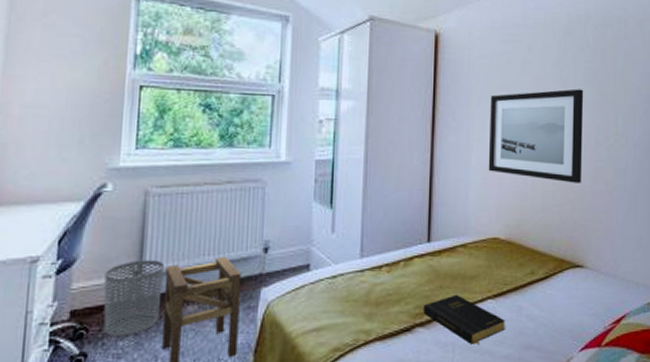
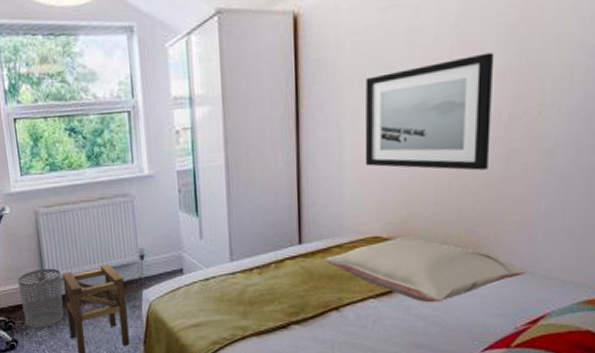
book: present [423,294,505,345] -> none [298,294,390,343]
pillow: none [449,239,611,304] -> present [324,236,527,303]

